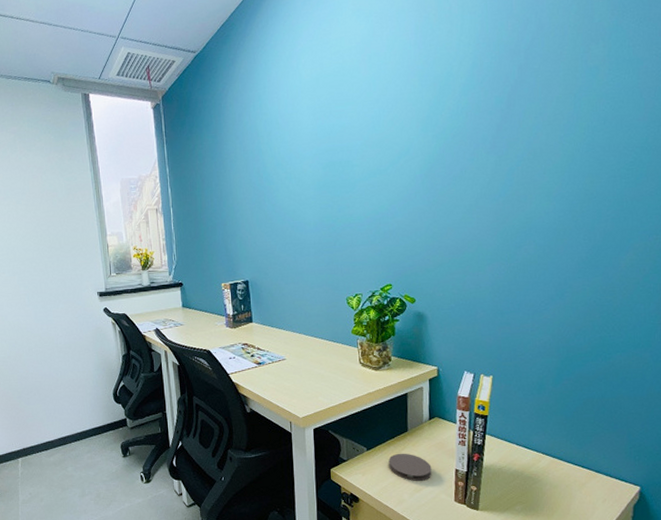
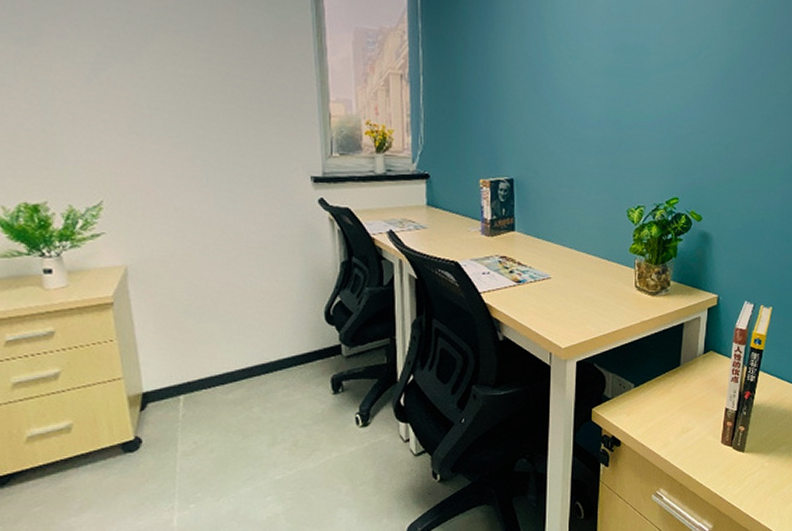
coaster: present [388,453,432,481] -> none [656,390,701,421]

